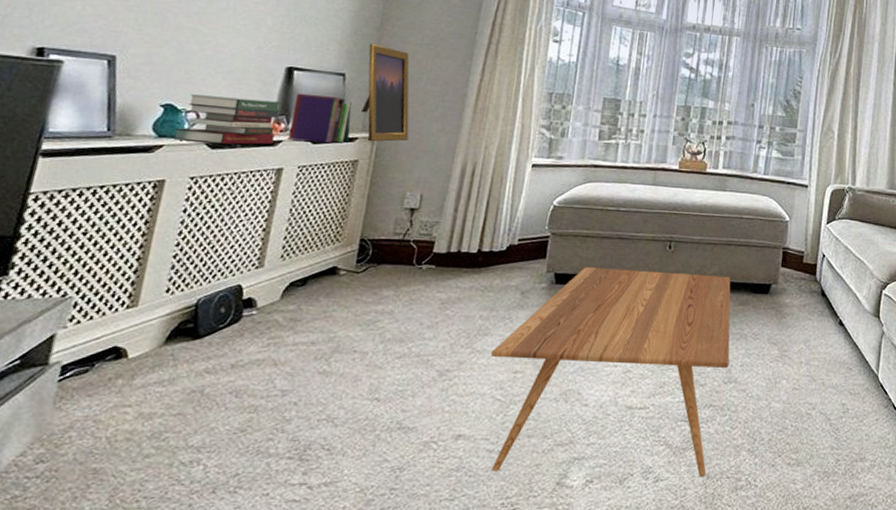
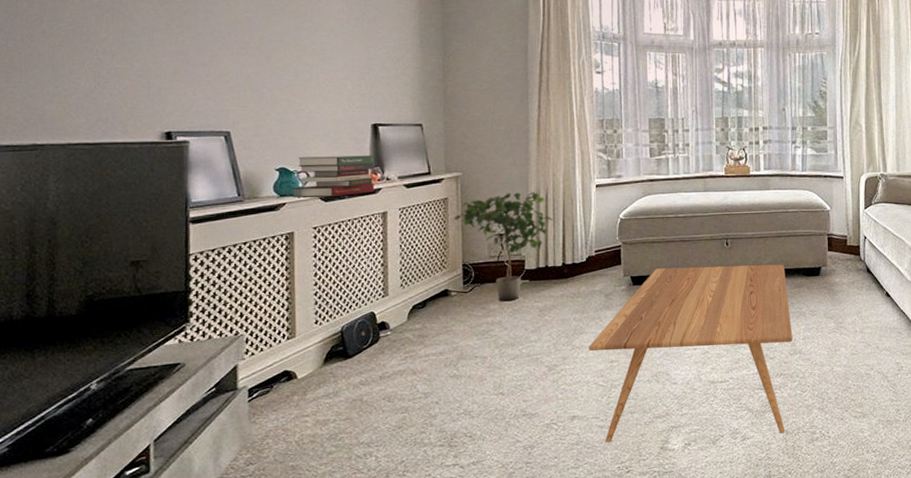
books: present [287,93,352,144] -> none [384,145,437,187]
potted plant: none [360,162,476,289] -> present [453,192,553,302]
picture frame: present [361,44,410,142] -> none [437,95,486,181]

